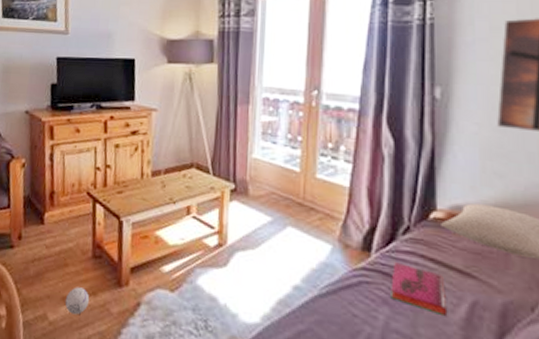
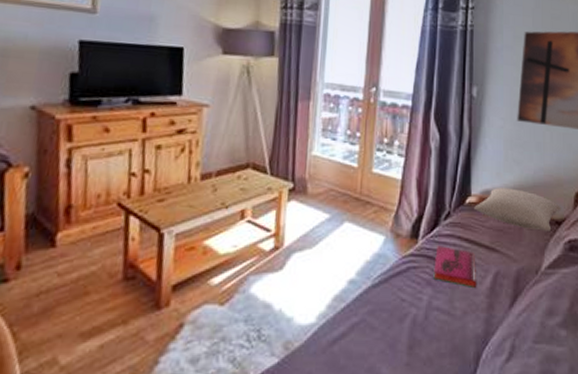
ball: present [64,287,90,315] -> none [83,318,119,352]

